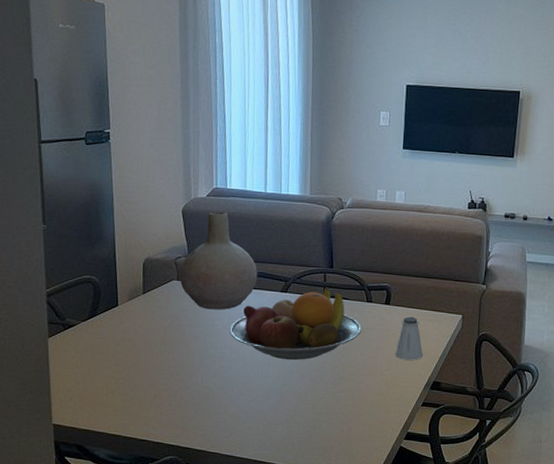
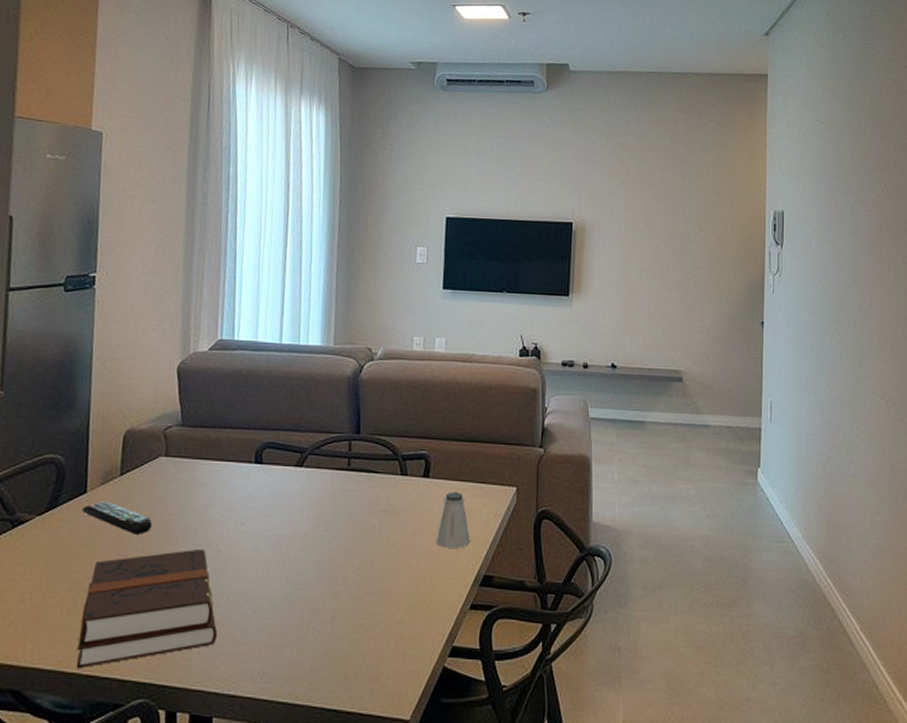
remote control: none [116,313,170,339] -> present [82,501,152,535]
hardback book: none [122,351,226,433] -> present [77,548,218,669]
vase: present [179,211,258,310] -> none [168,368,268,493]
fruit bowl: present [229,287,362,360] -> none [228,458,394,555]

